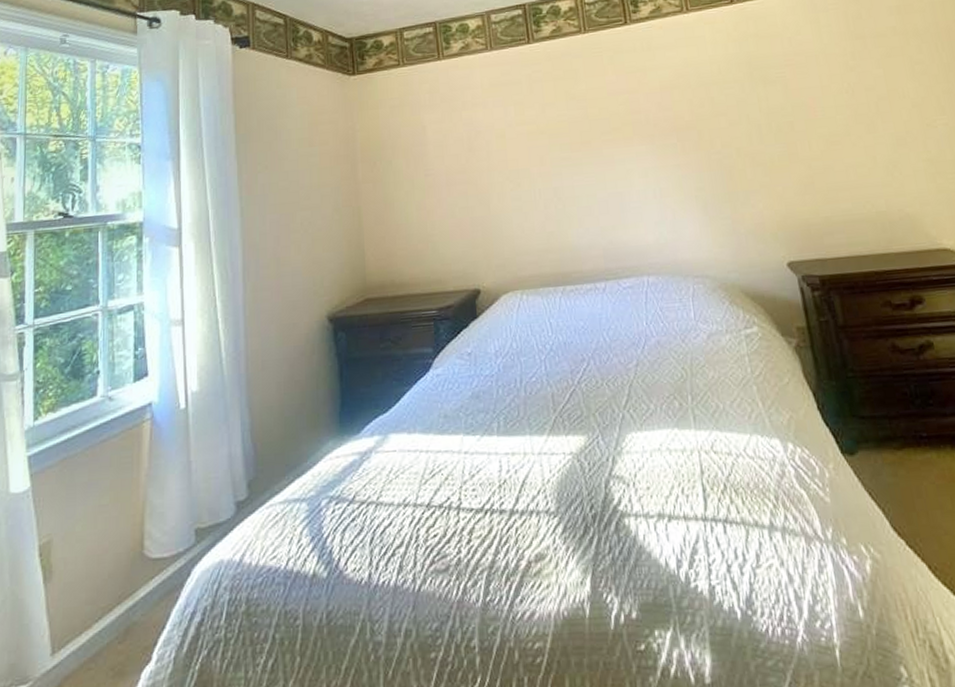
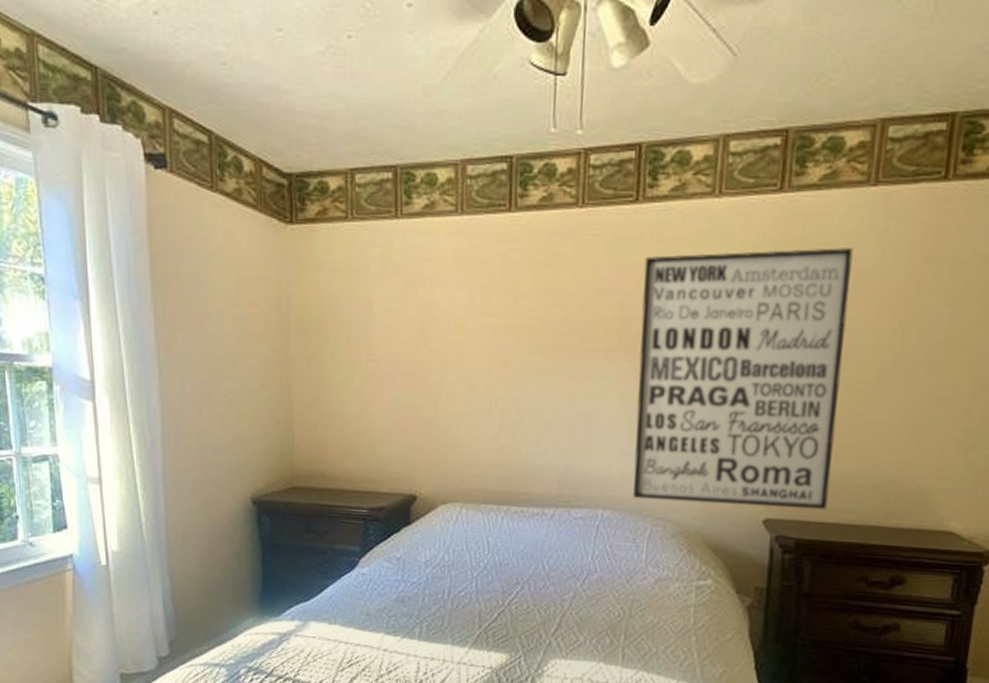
wall art: none [641,36,837,262] -> present [633,248,854,510]

